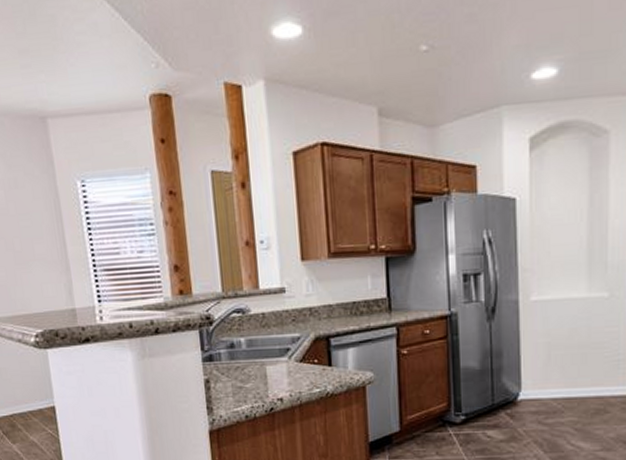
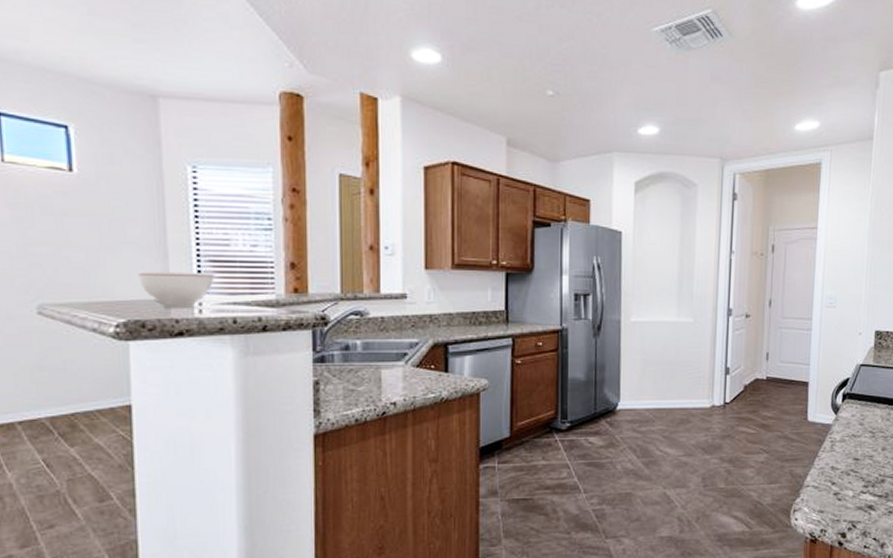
bowl: none [47,282,111,318] -> present [137,271,216,309]

